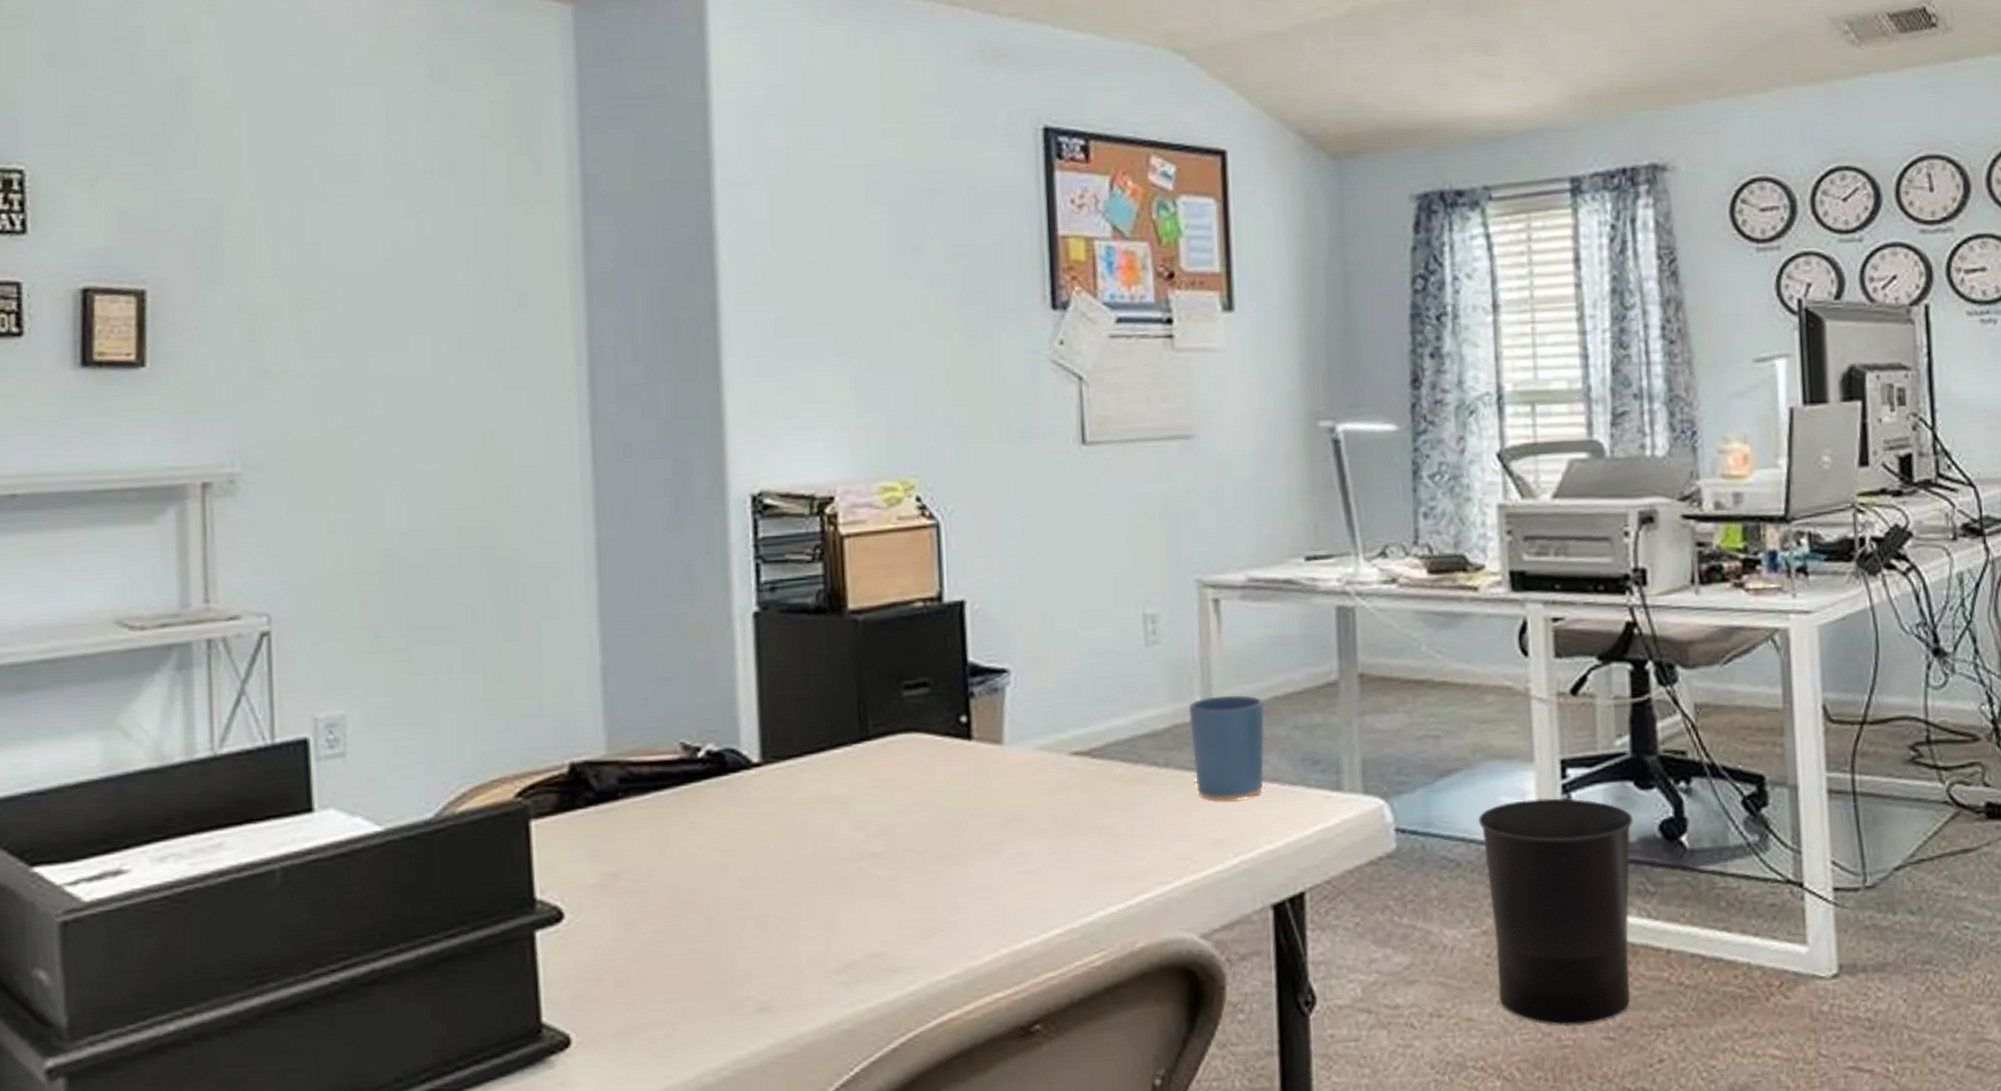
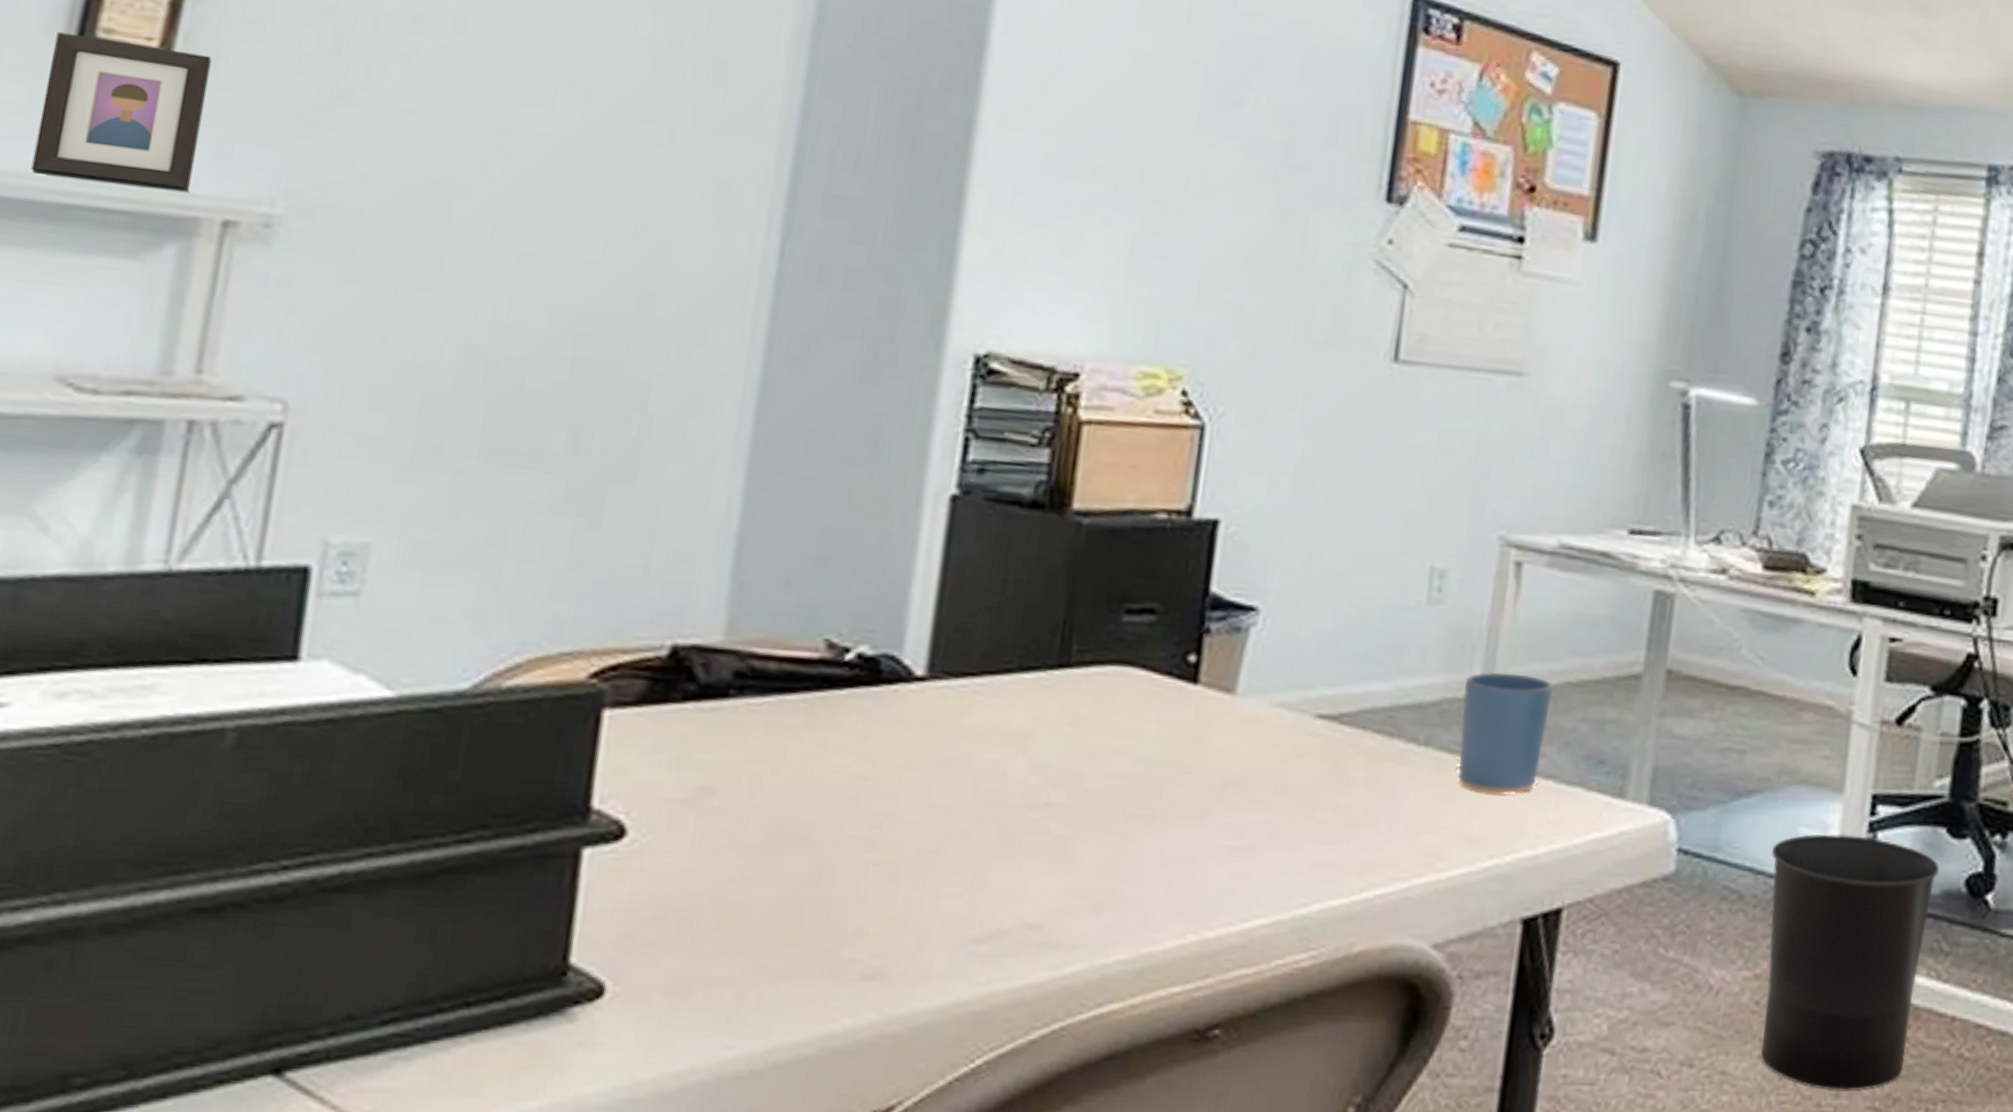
picture frame: none [68,359,175,471] -> present [31,32,212,193]

